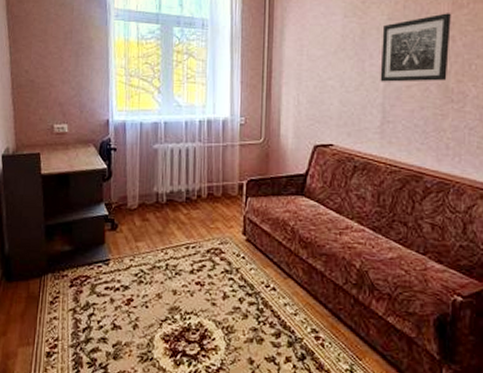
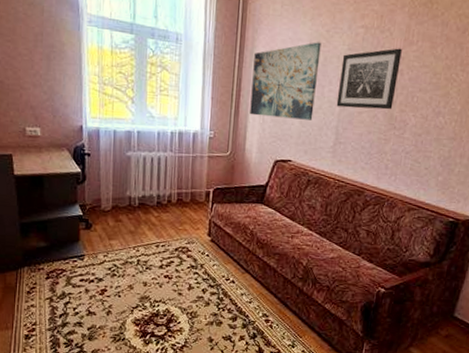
wall art: none [283,15,357,99] -> present [250,42,322,120]

